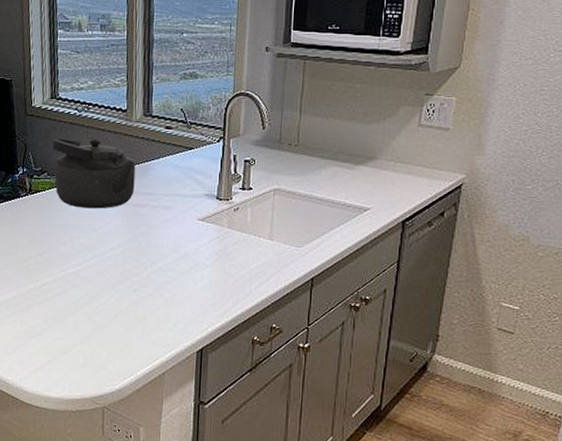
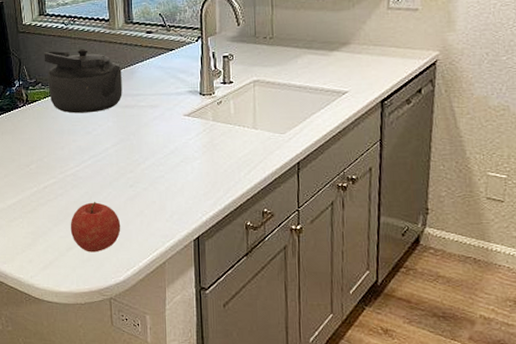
fruit: none [66,303,121,358] -> present [70,201,121,253]

